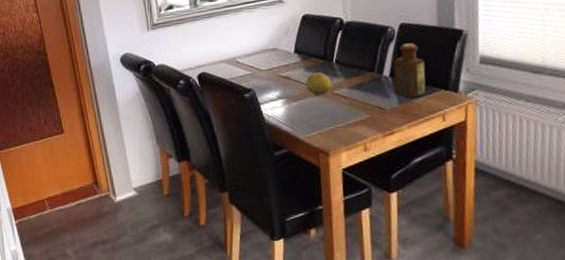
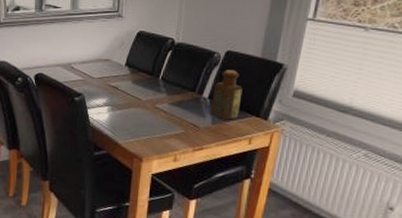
fruit: present [305,72,332,96] -> none [131,86,155,108]

